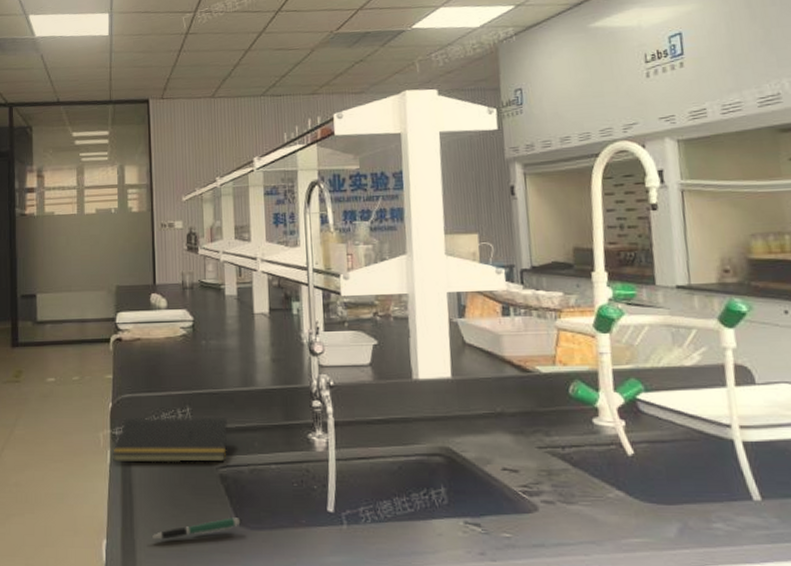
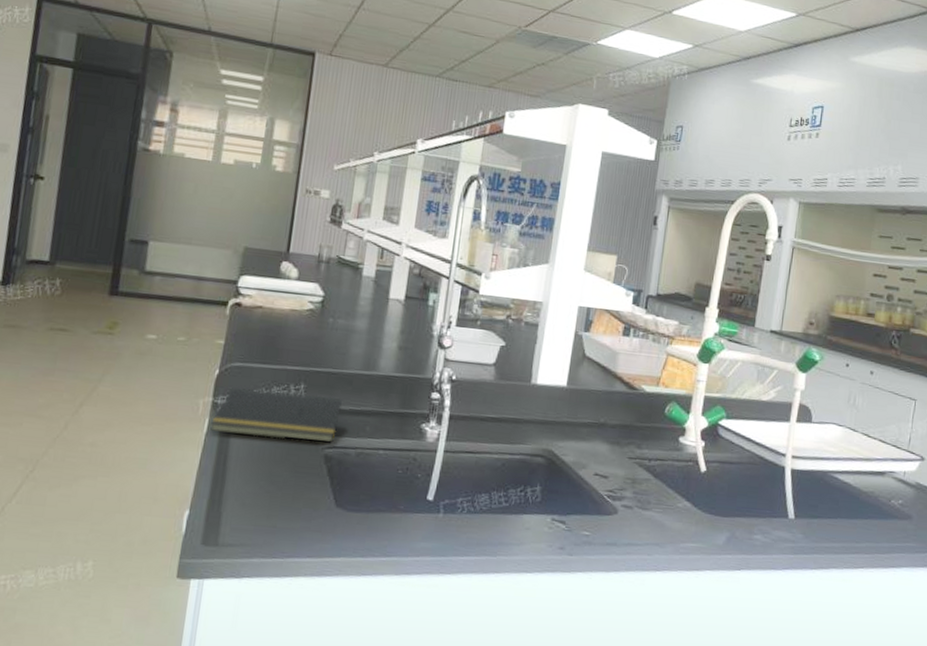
pen: present [152,517,242,540] -> none [241,498,340,515]

